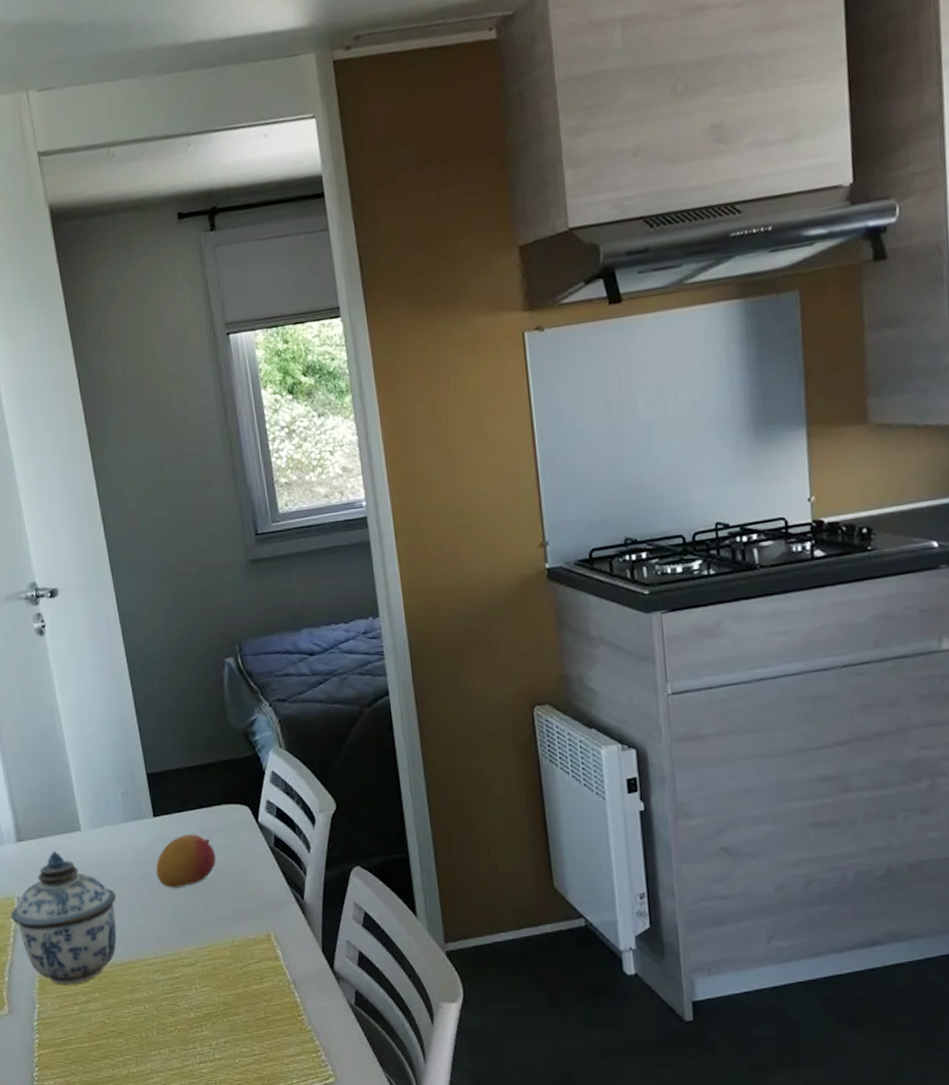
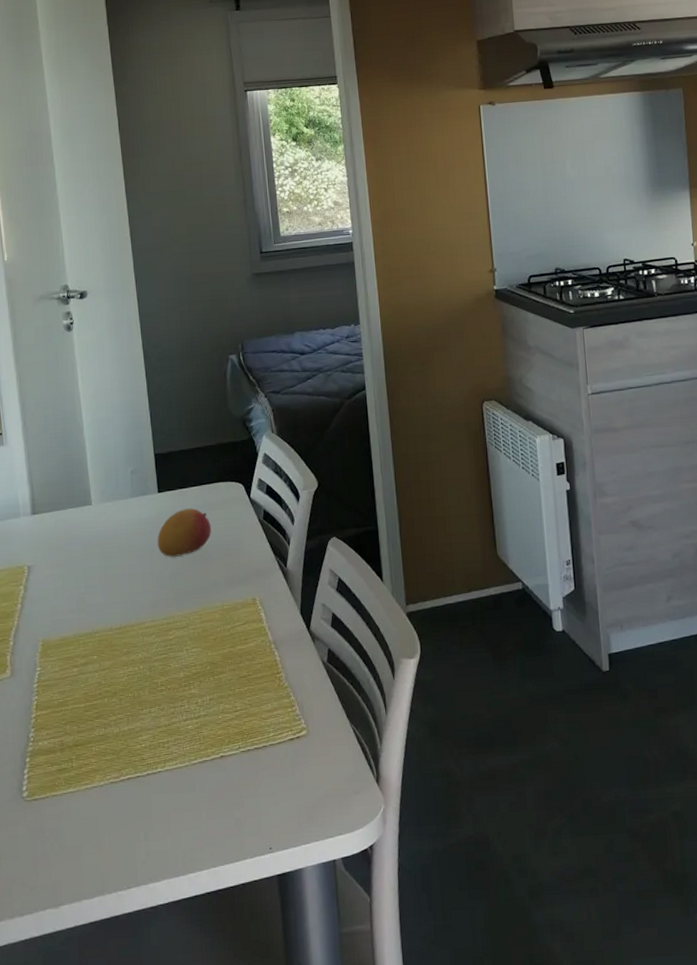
lidded jar: present [10,850,117,986] -> none [20,523,119,649]

